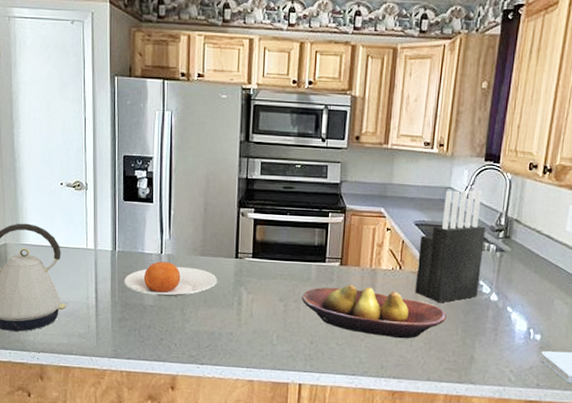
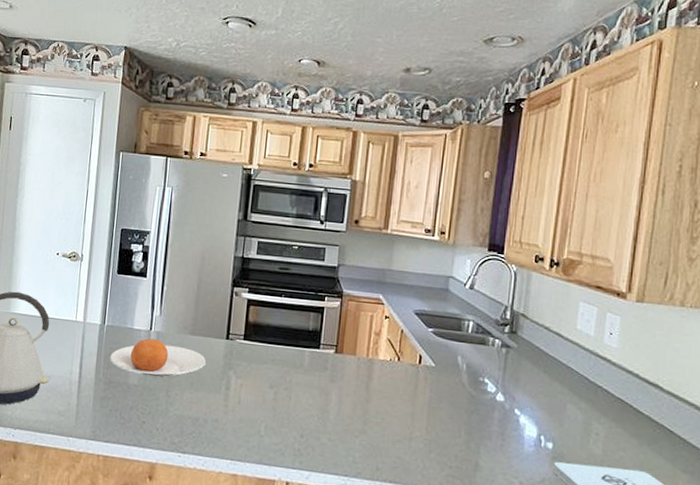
fruit bowl: present [301,284,446,339] -> none [292,374,448,439]
knife block: present [415,190,485,303] -> none [414,280,490,401]

